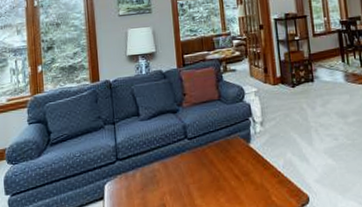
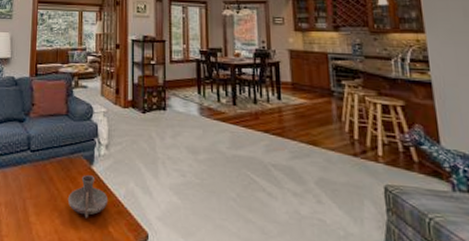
candle holder: none [229,152,269,192] -> present [67,175,109,218]

